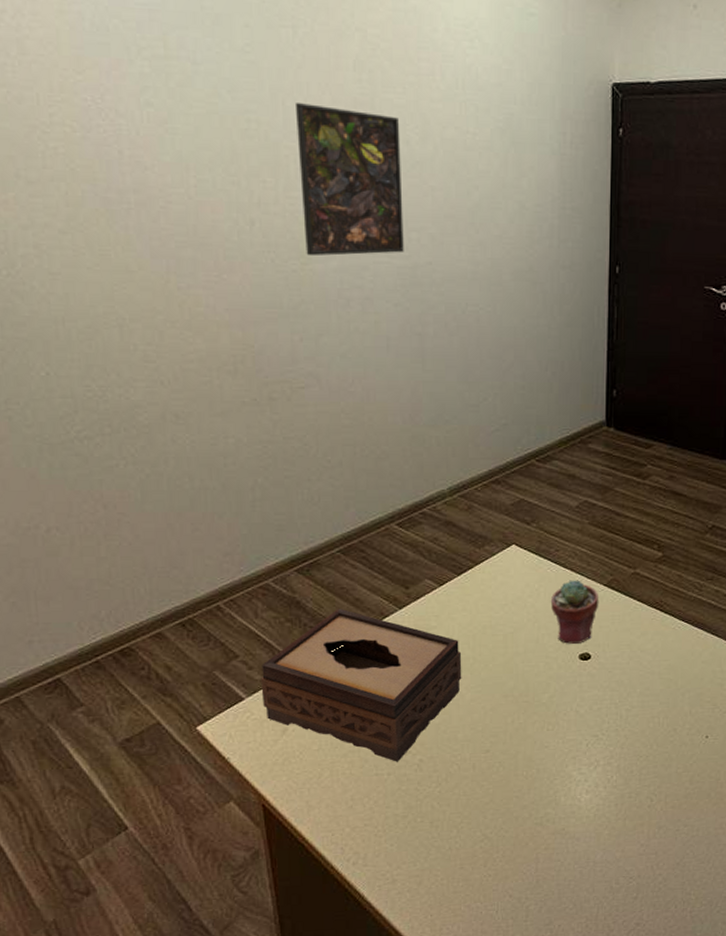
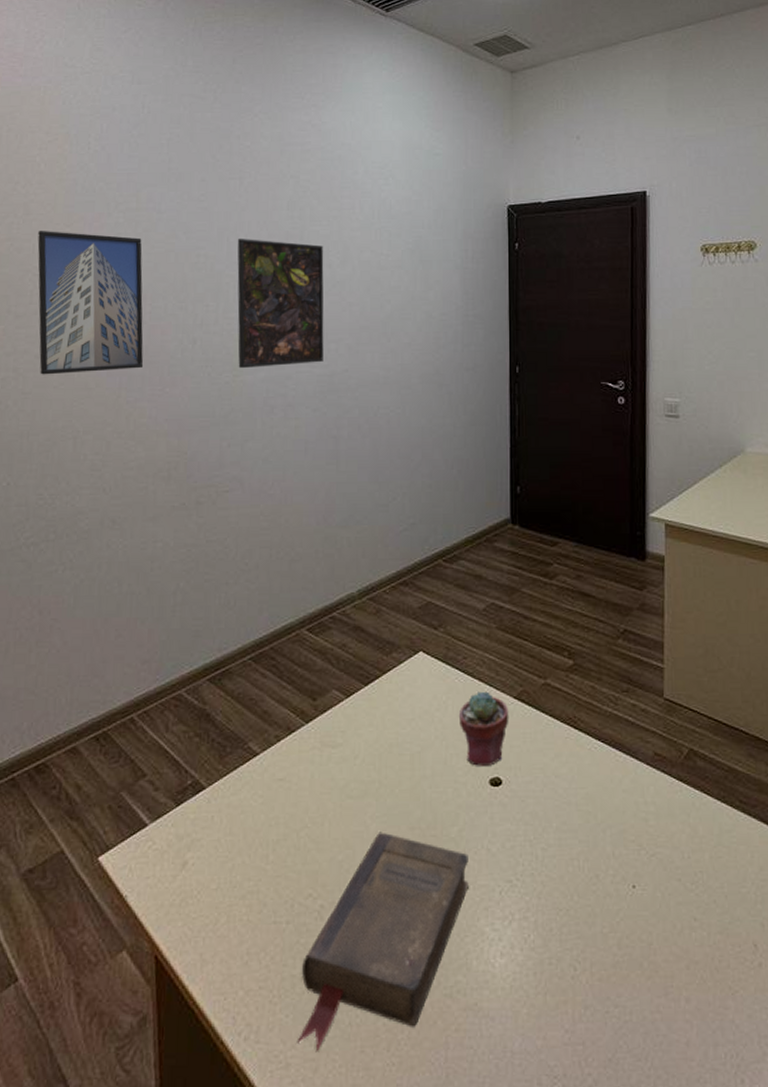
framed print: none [41,77,194,254] -> present [37,231,144,375]
tissue box: present [261,608,462,762] -> none [165,721,368,908]
book: none [401,699,558,869] -> present [297,832,469,1051]

